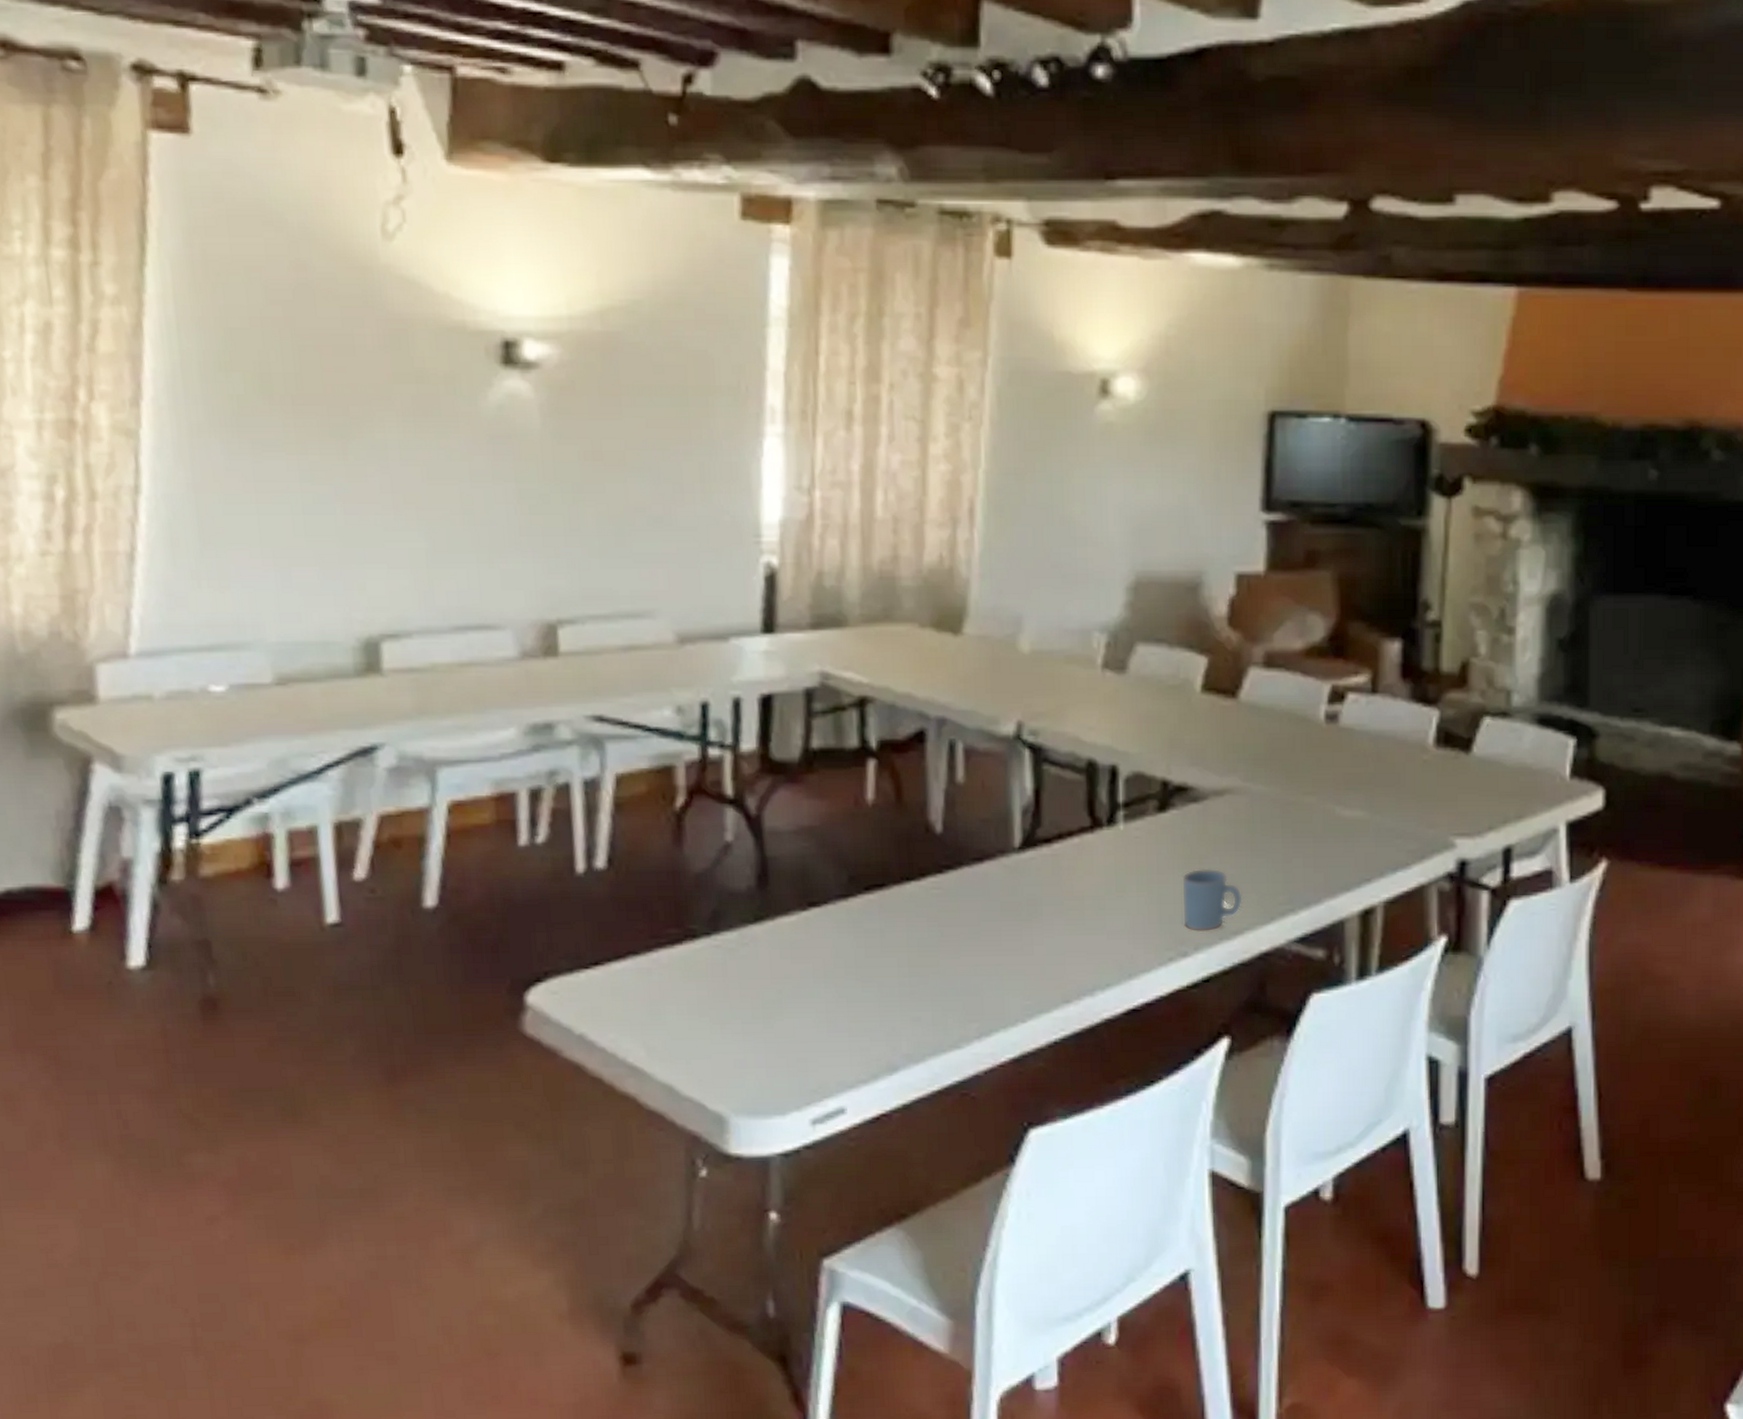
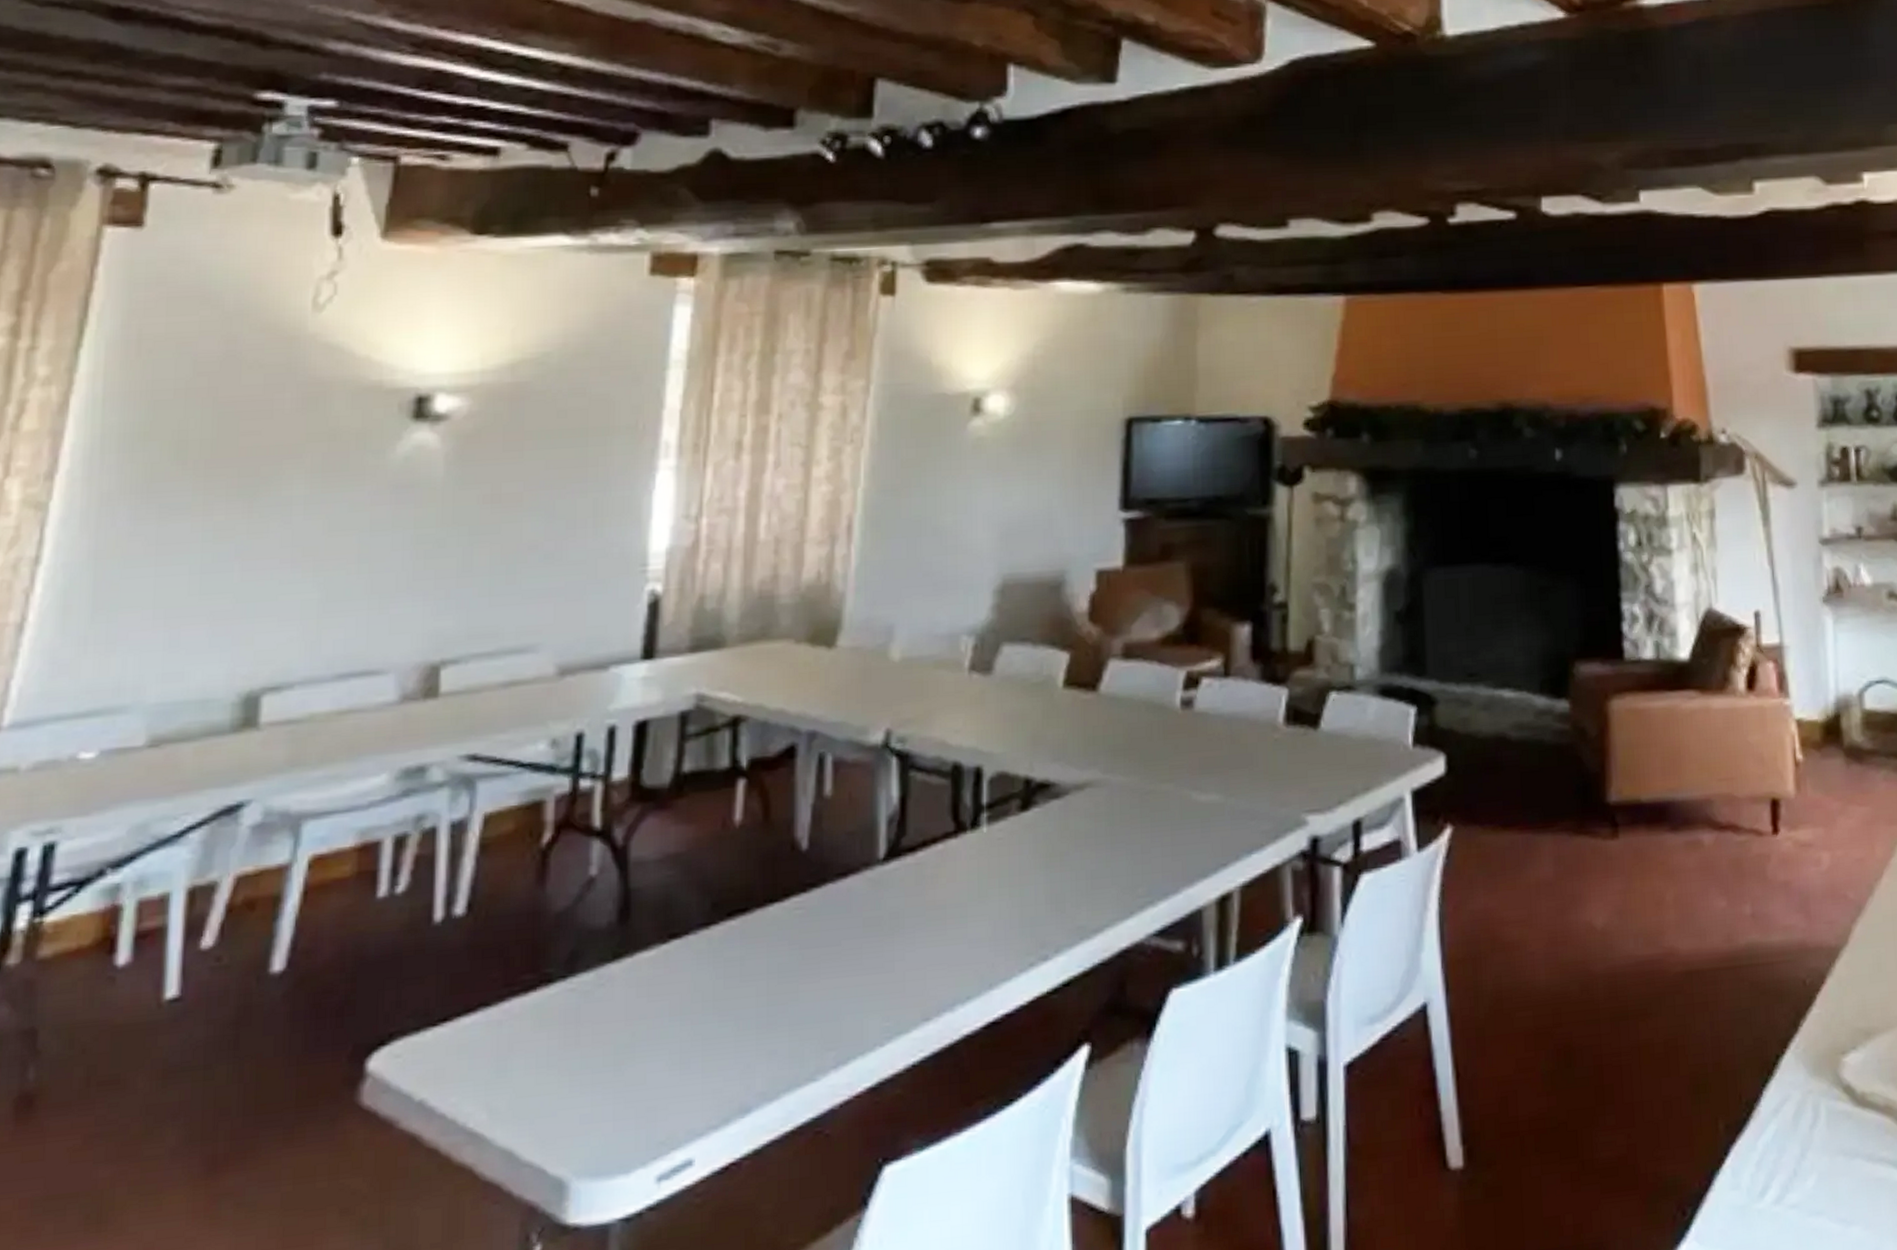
mug: present [1182,868,1243,933] -> none [1043,864,1103,934]

